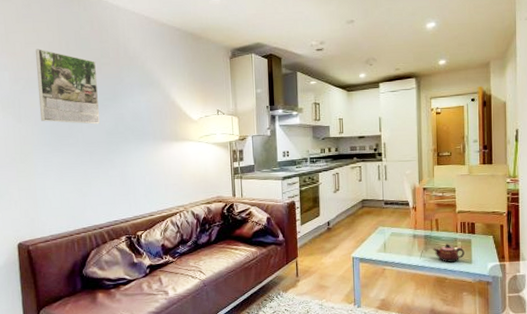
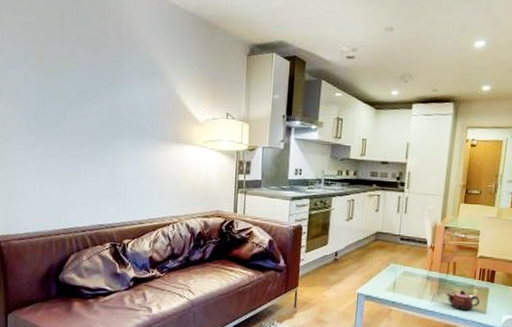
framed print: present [36,49,100,125] -> none [24,18,94,114]

